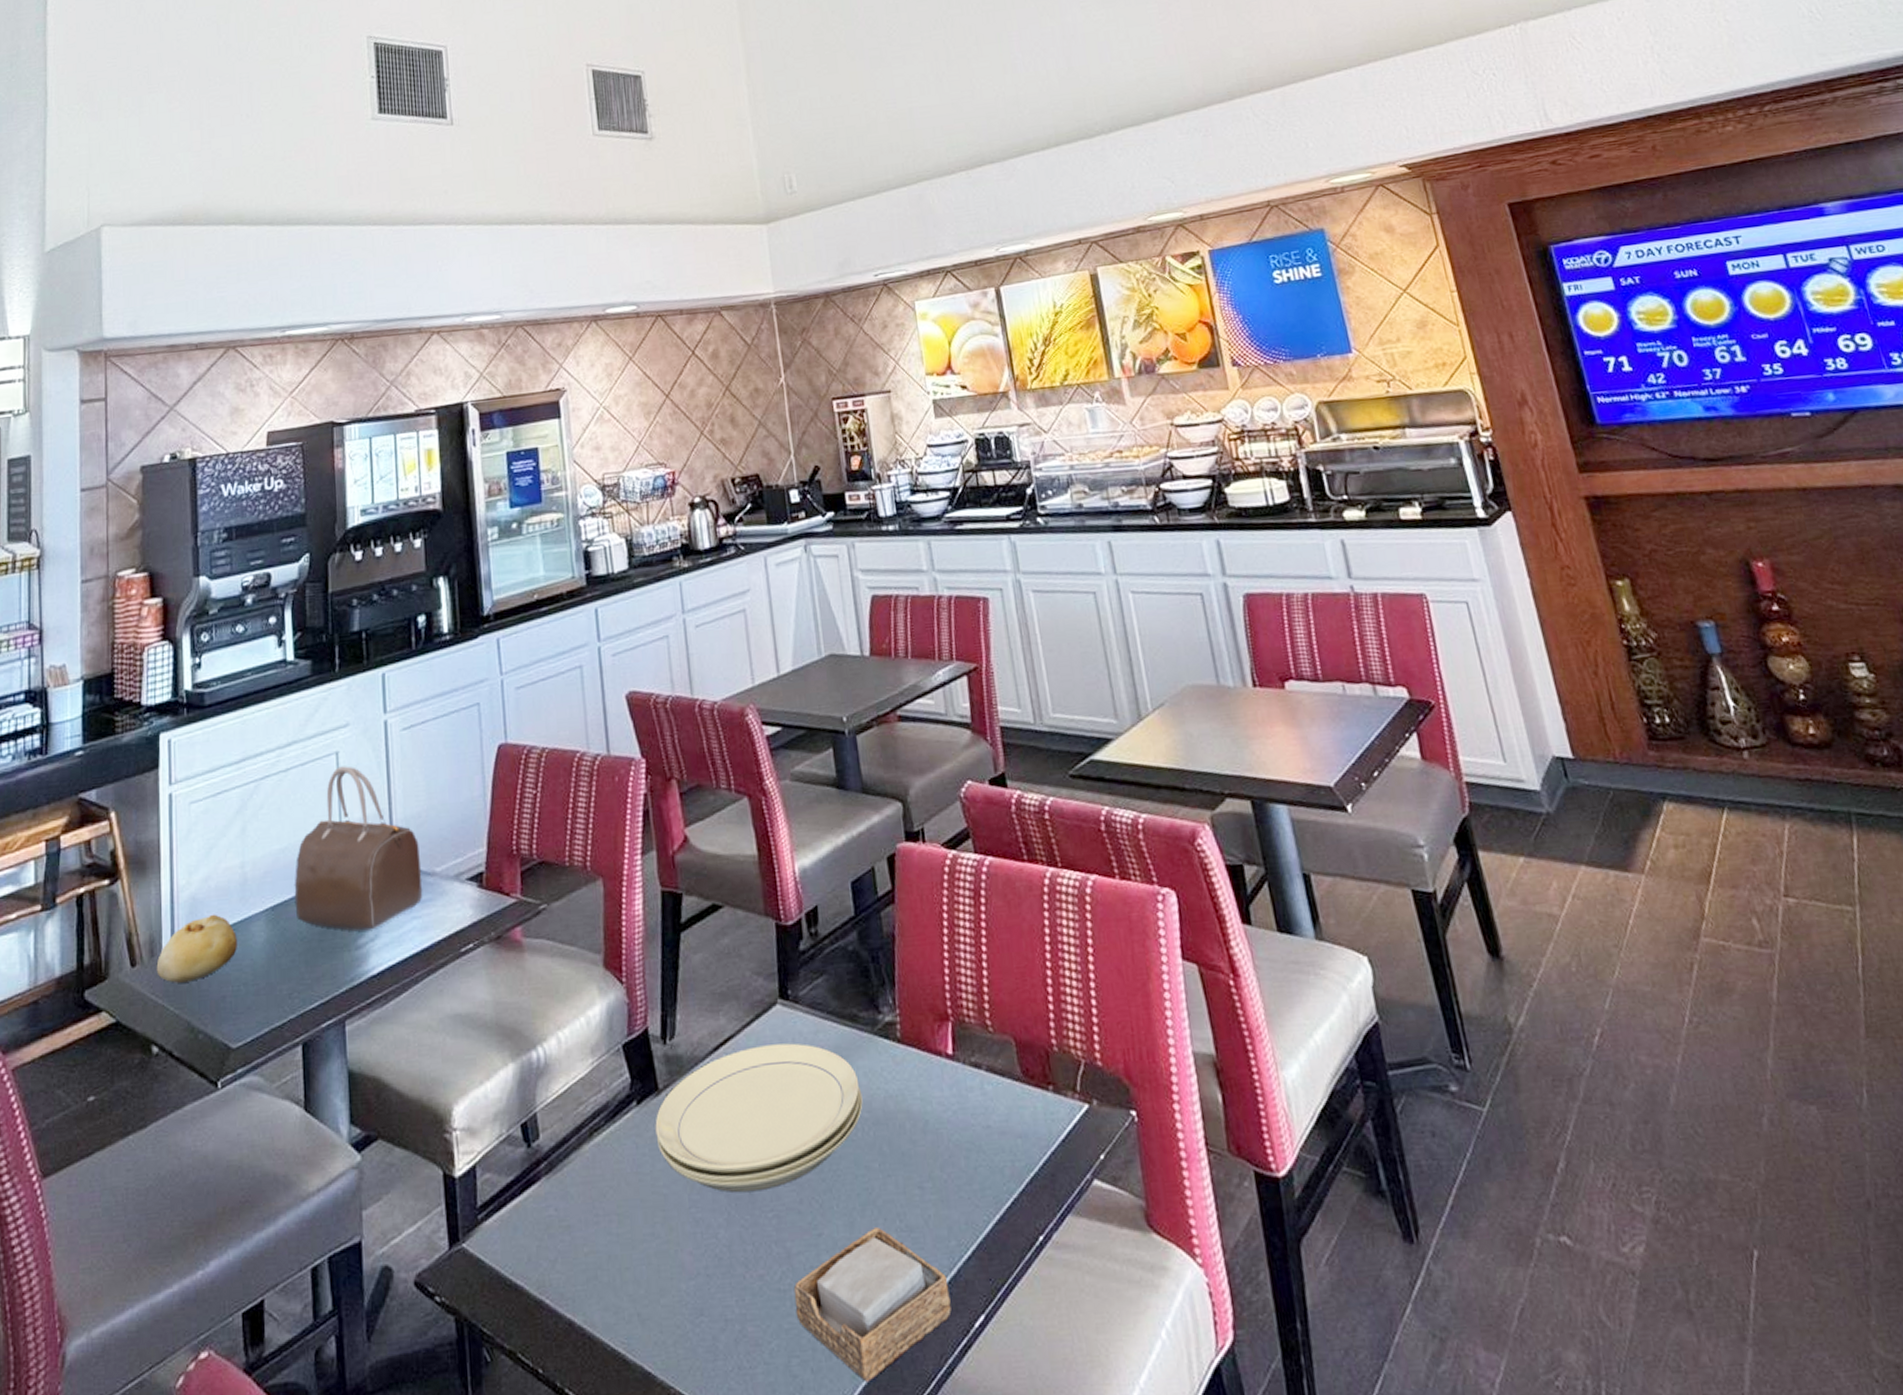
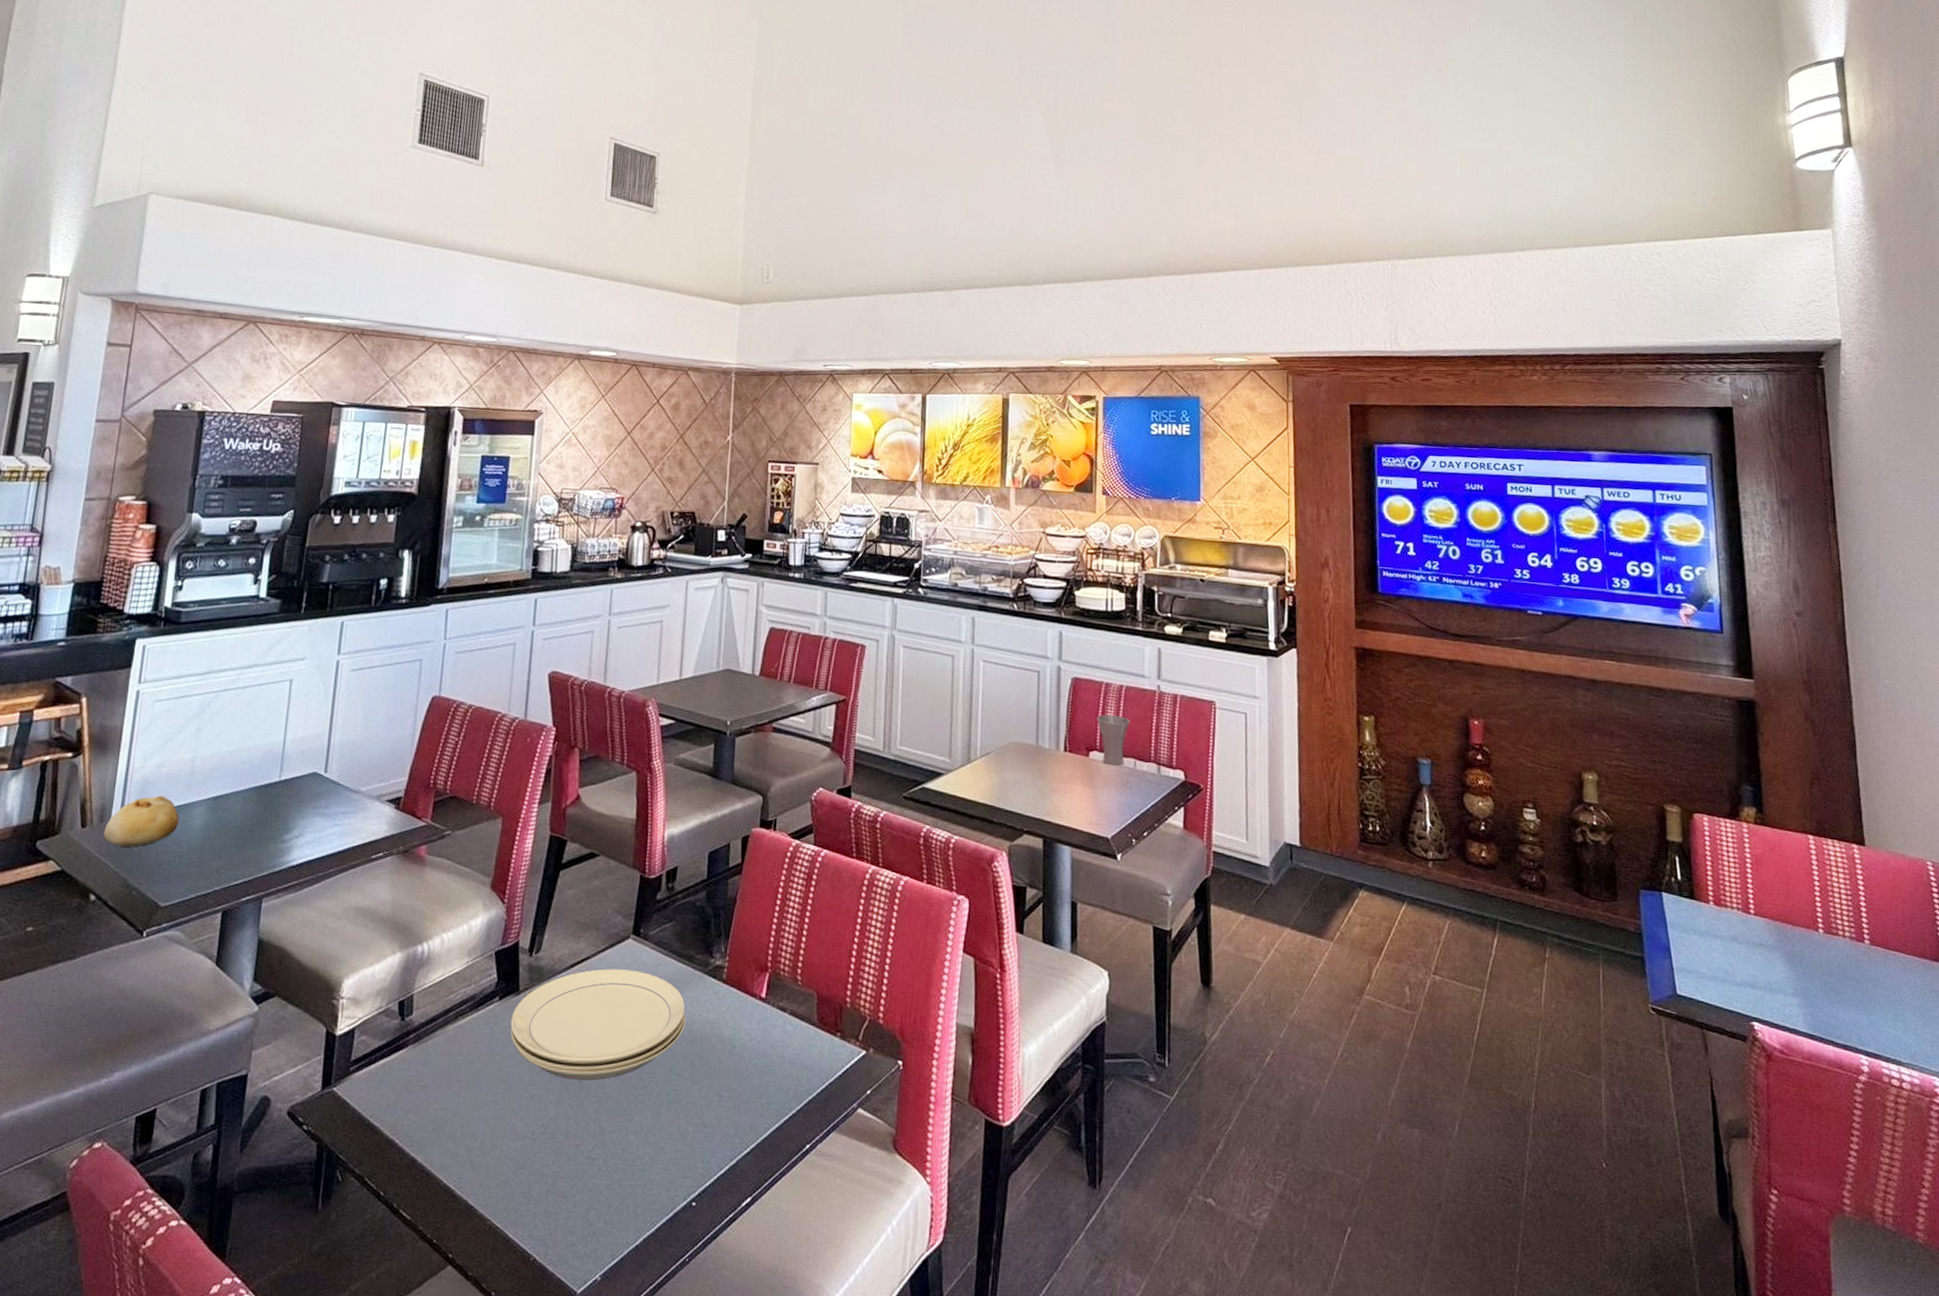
handbag: present [294,766,423,932] -> none [234,692,350,829]
napkin holder: present [793,1227,951,1382] -> none [600,1121,727,1236]
cup: none [1284,631,1330,696] -> present [1097,715,1130,767]

